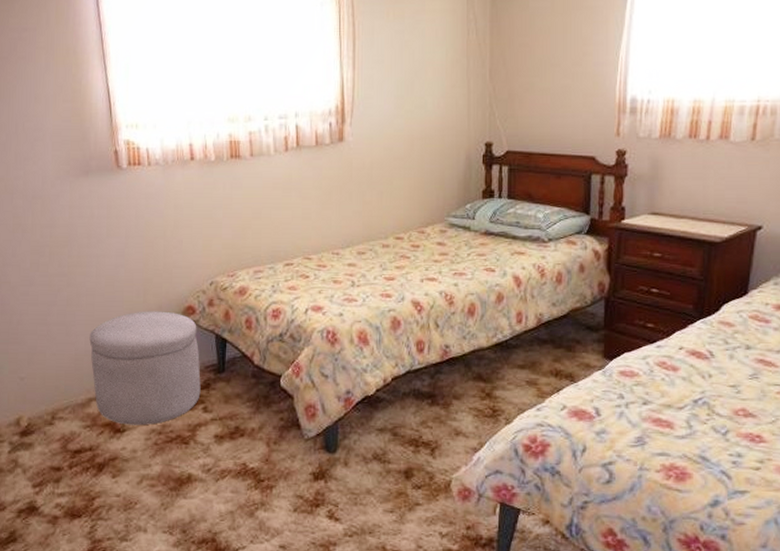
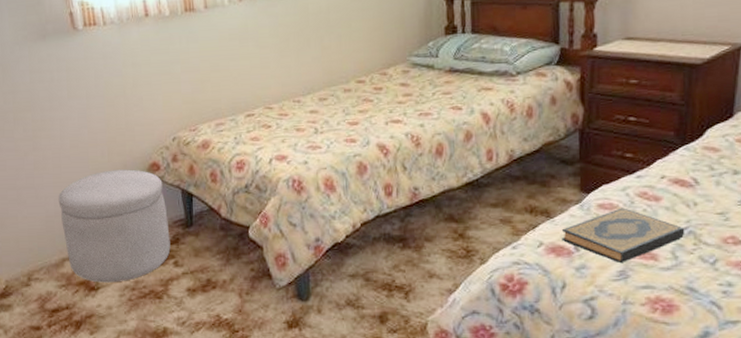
hardback book: none [584,375,700,429] -> present [561,207,685,262]

